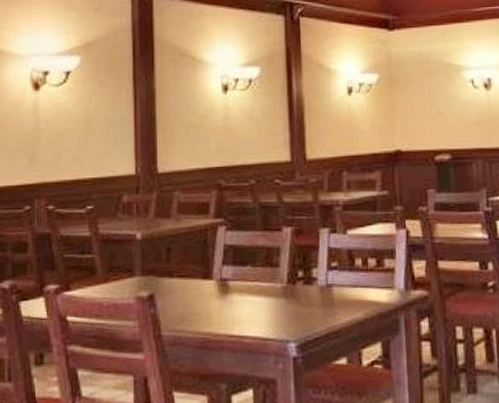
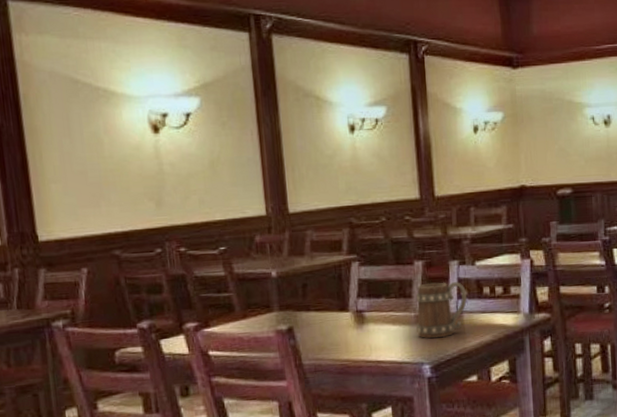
beer mug: none [283,251,338,313] -> present [415,282,468,338]

